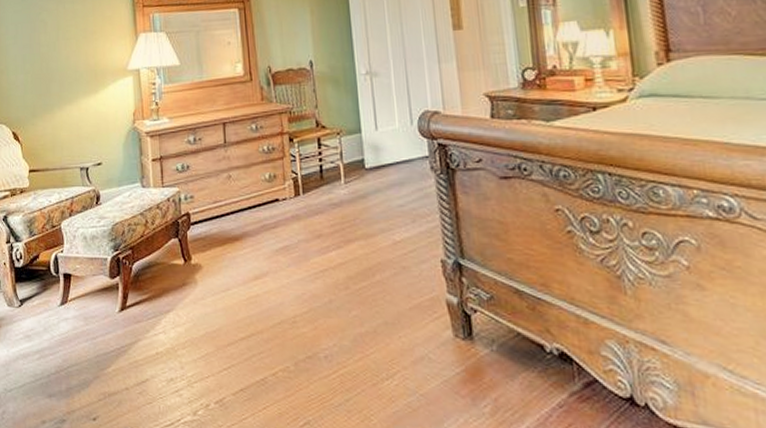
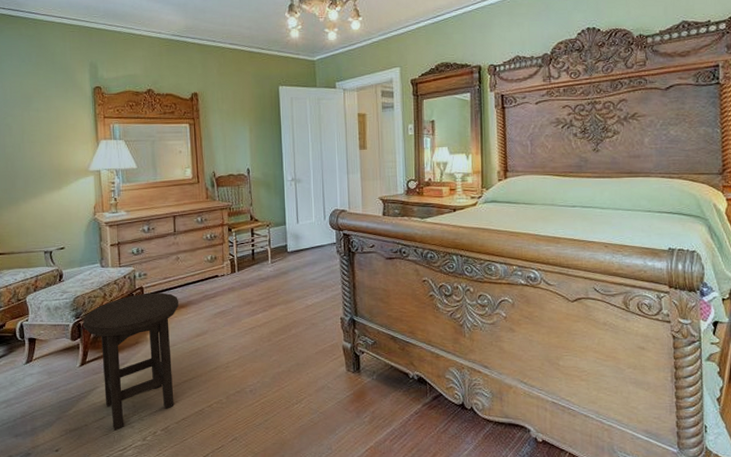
stool: none [122,220,233,399] -> present [83,292,179,431]

